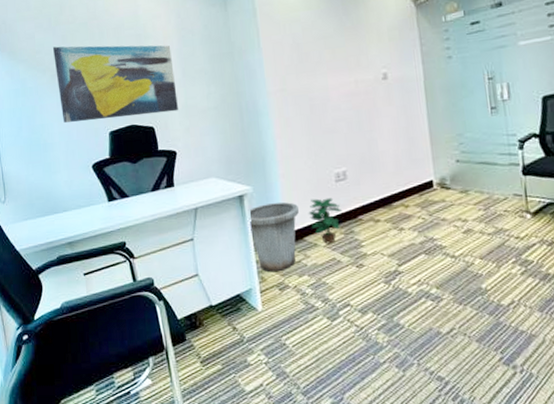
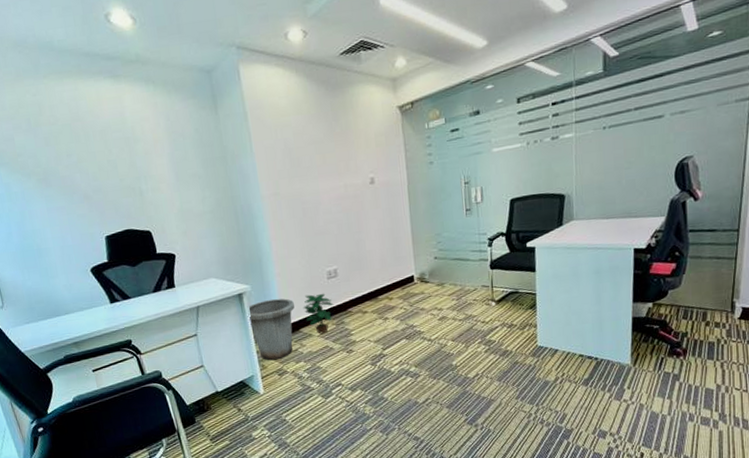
wall art: present [53,45,178,123] -> none [36,148,174,228]

